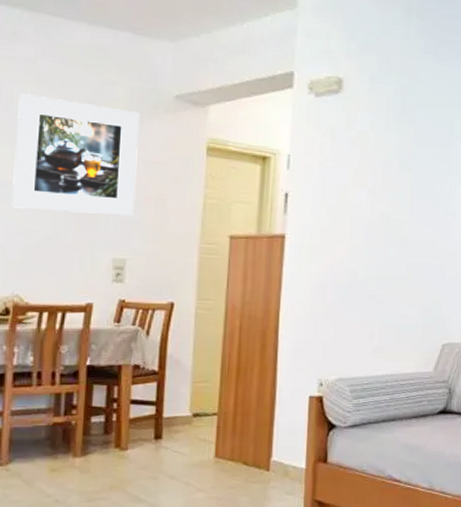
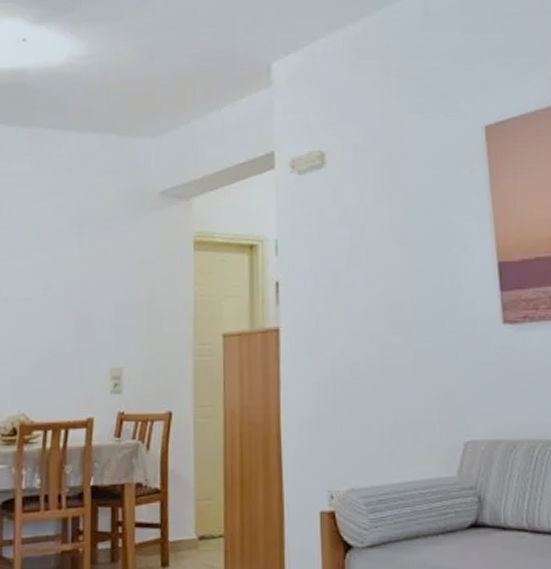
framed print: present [12,93,140,217] -> none [15,207,128,323]

